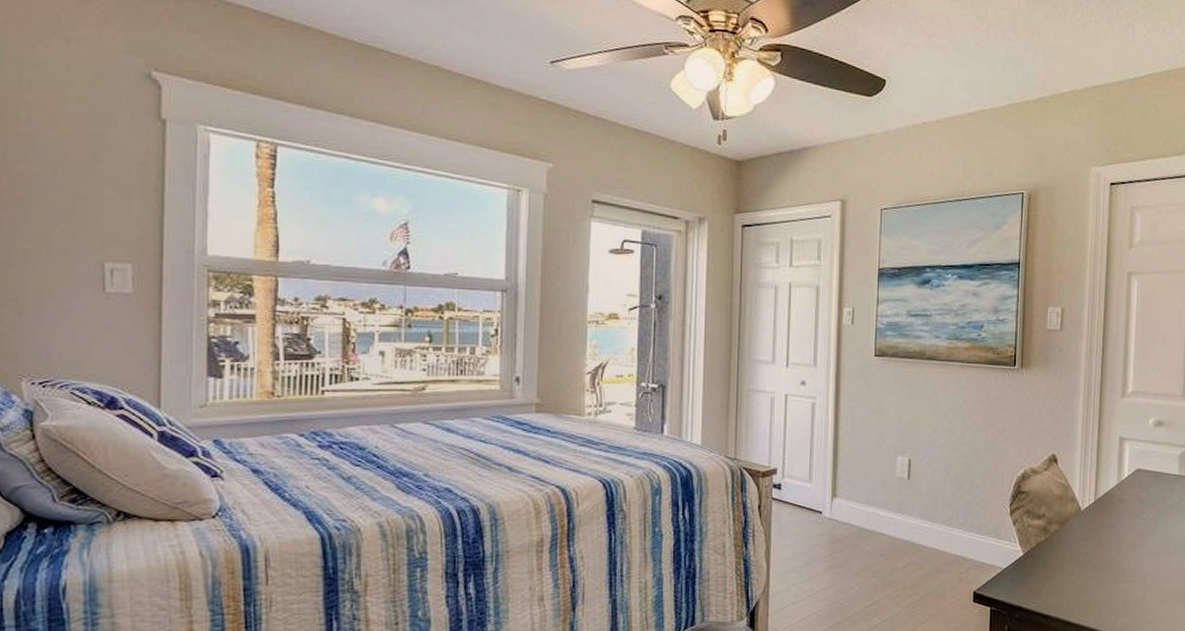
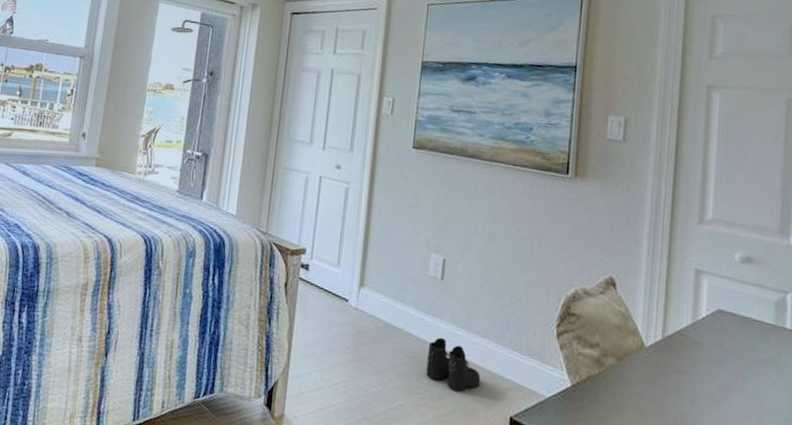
boots: none [899,532,947,577] -> present [426,337,481,391]

